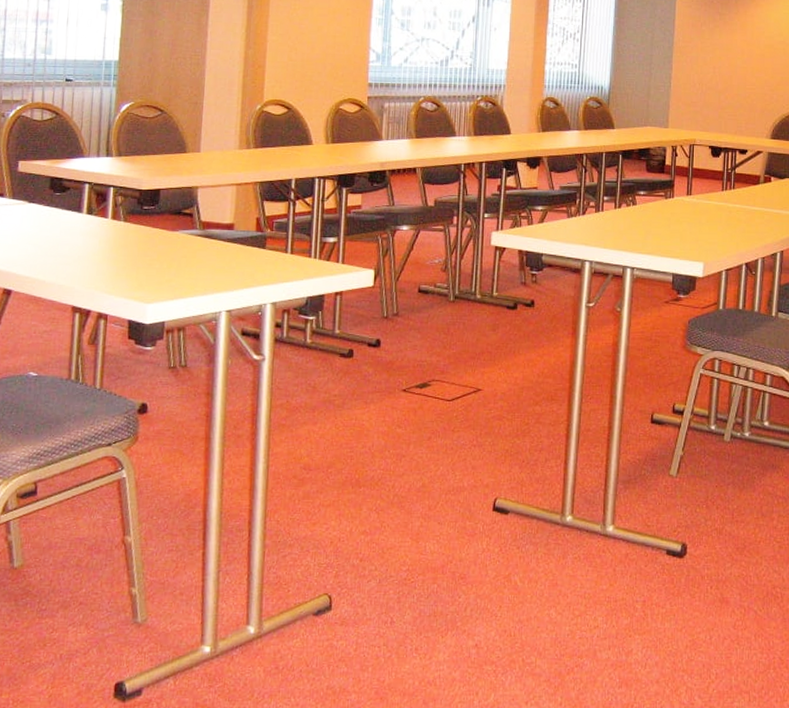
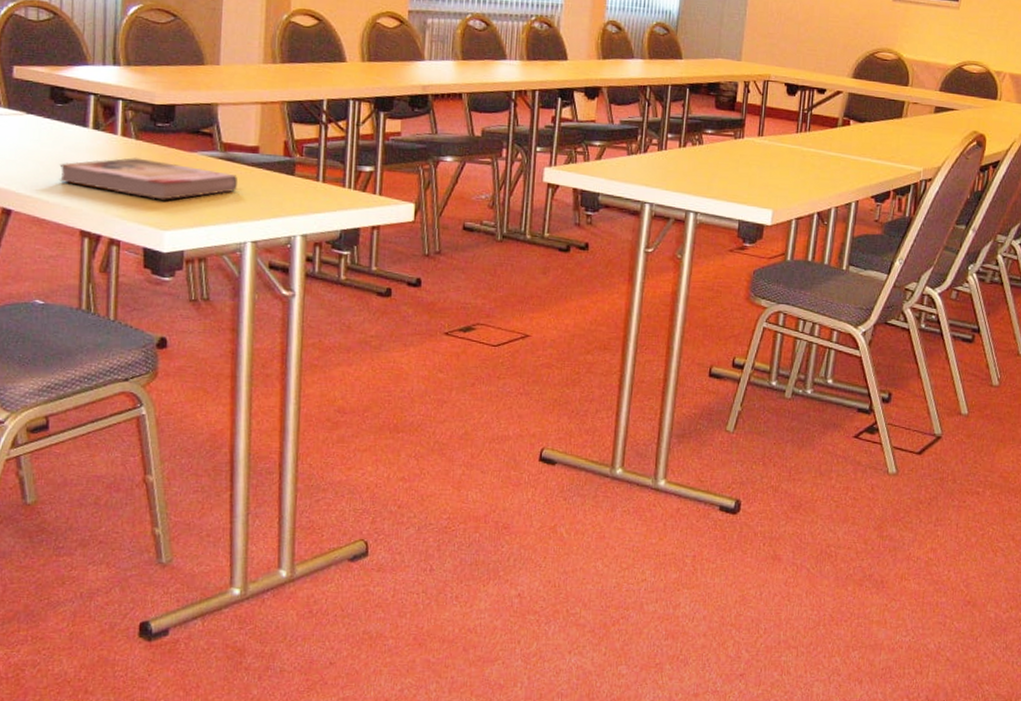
book: none [55,238,214,276] -> present [59,158,237,200]

